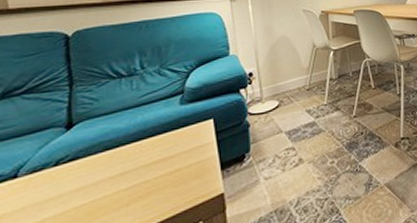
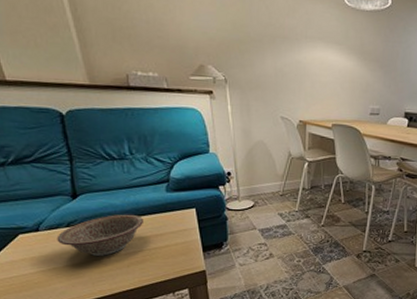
decorative bowl: none [39,137,152,200] -> present [56,214,144,257]

